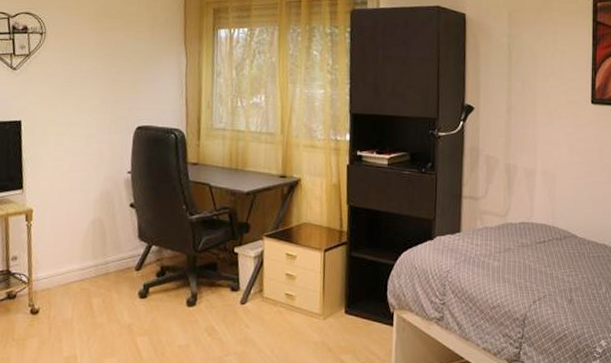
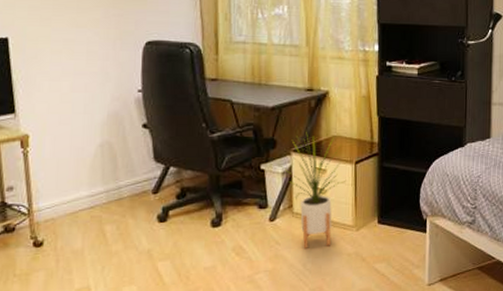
house plant: none [253,218,314,334] -> present [281,132,345,248]

